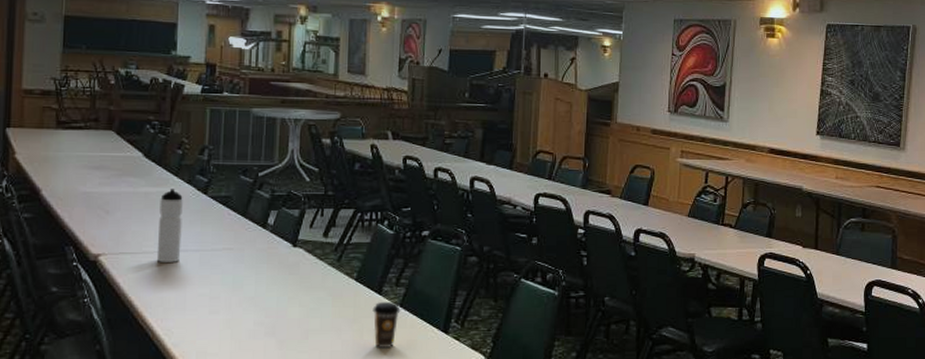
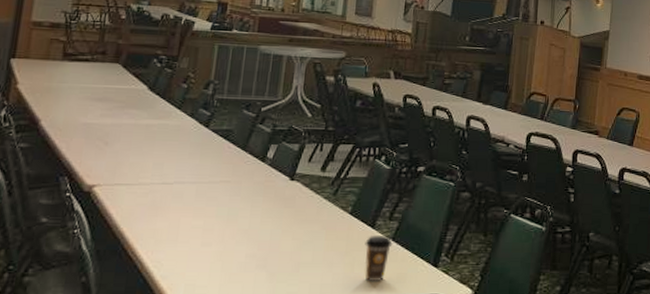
water bottle: present [156,189,183,262] -> none [152,121,184,194]

